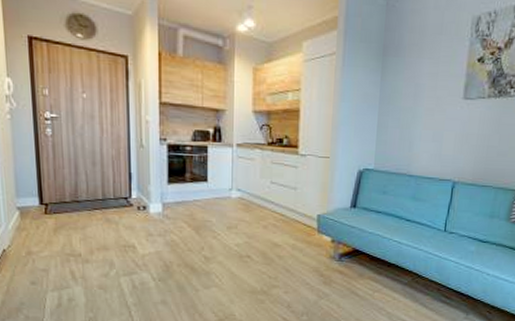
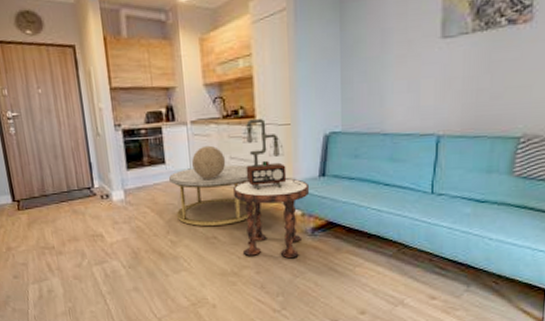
coffee table: none [210,188,290,245] -> present [169,164,256,226]
decorative sphere: none [234,168,267,201] -> present [192,145,226,179]
side table: none [270,206,341,280] -> present [232,178,310,258]
table lamp: none [284,149,333,216] -> present [242,119,301,191]

